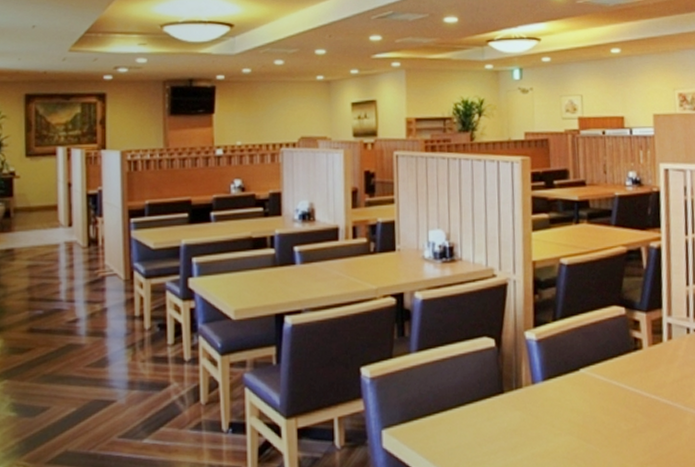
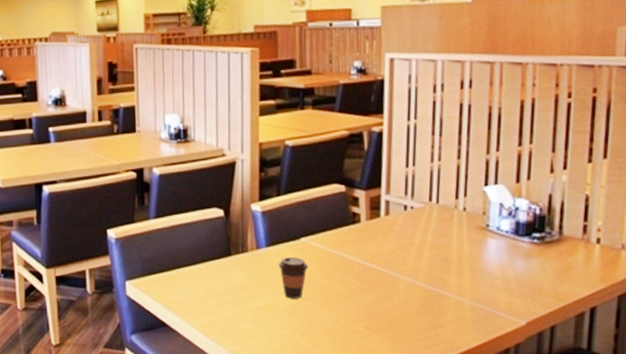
coffee cup: none [556,391,589,442] -> present [278,256,308,299]

